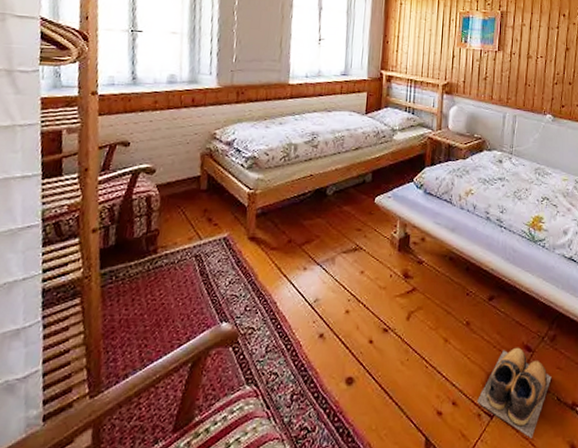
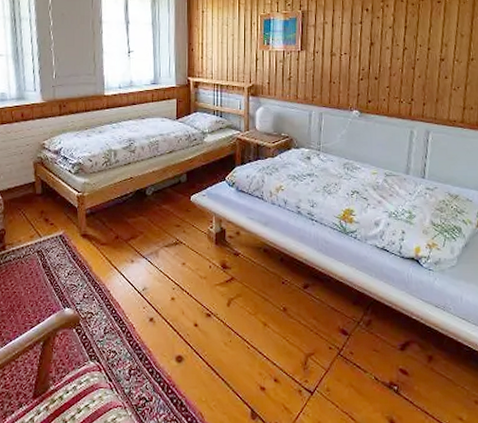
shoes: present [477,347,552,438] -> none [298,331,369,413]

